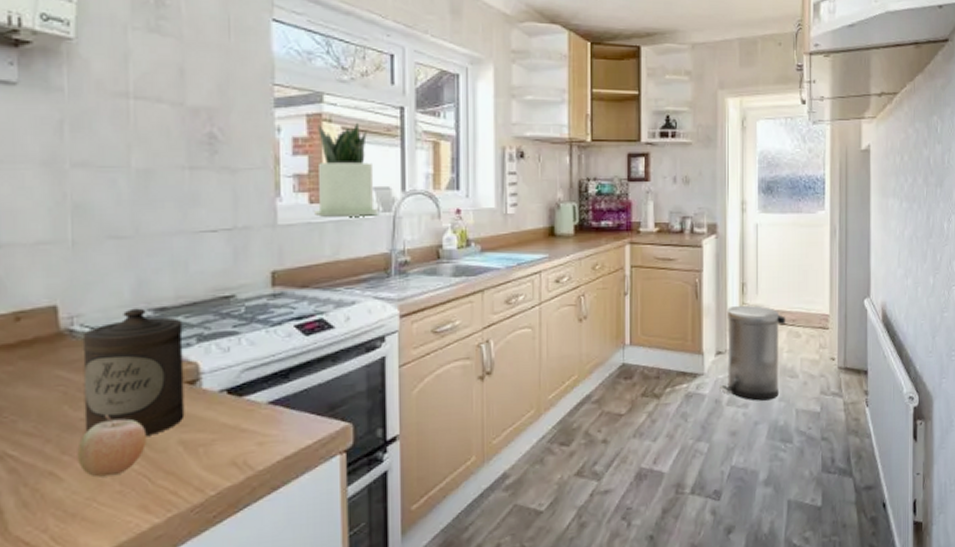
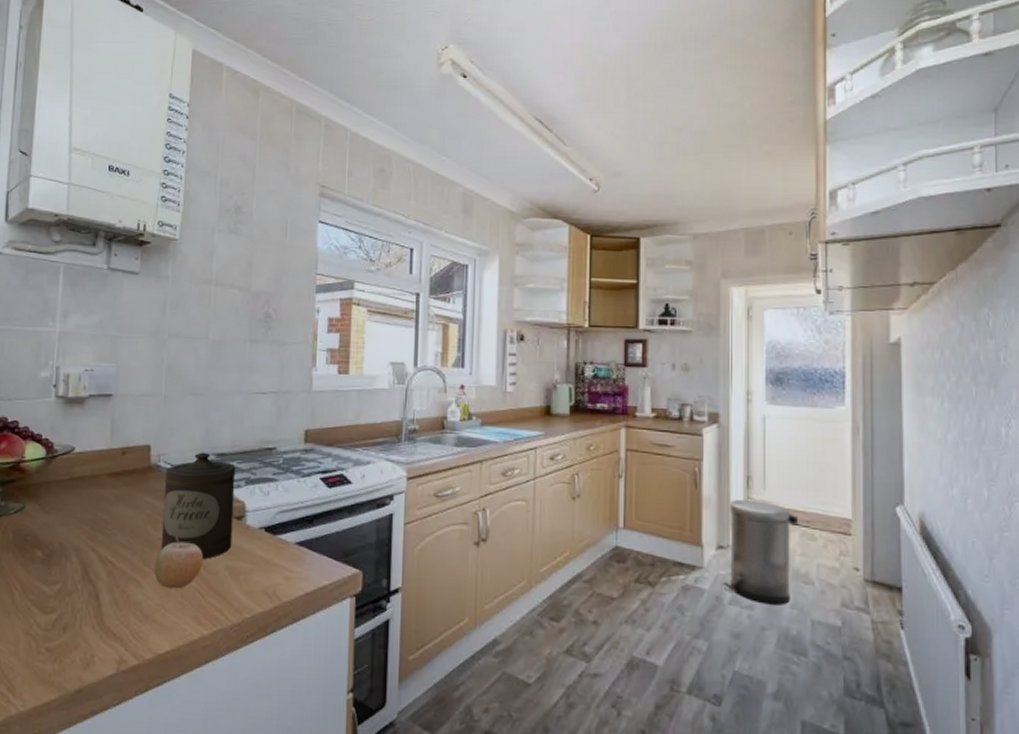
planter: present [313,122,380,218] -> none [340,306,395,388]

